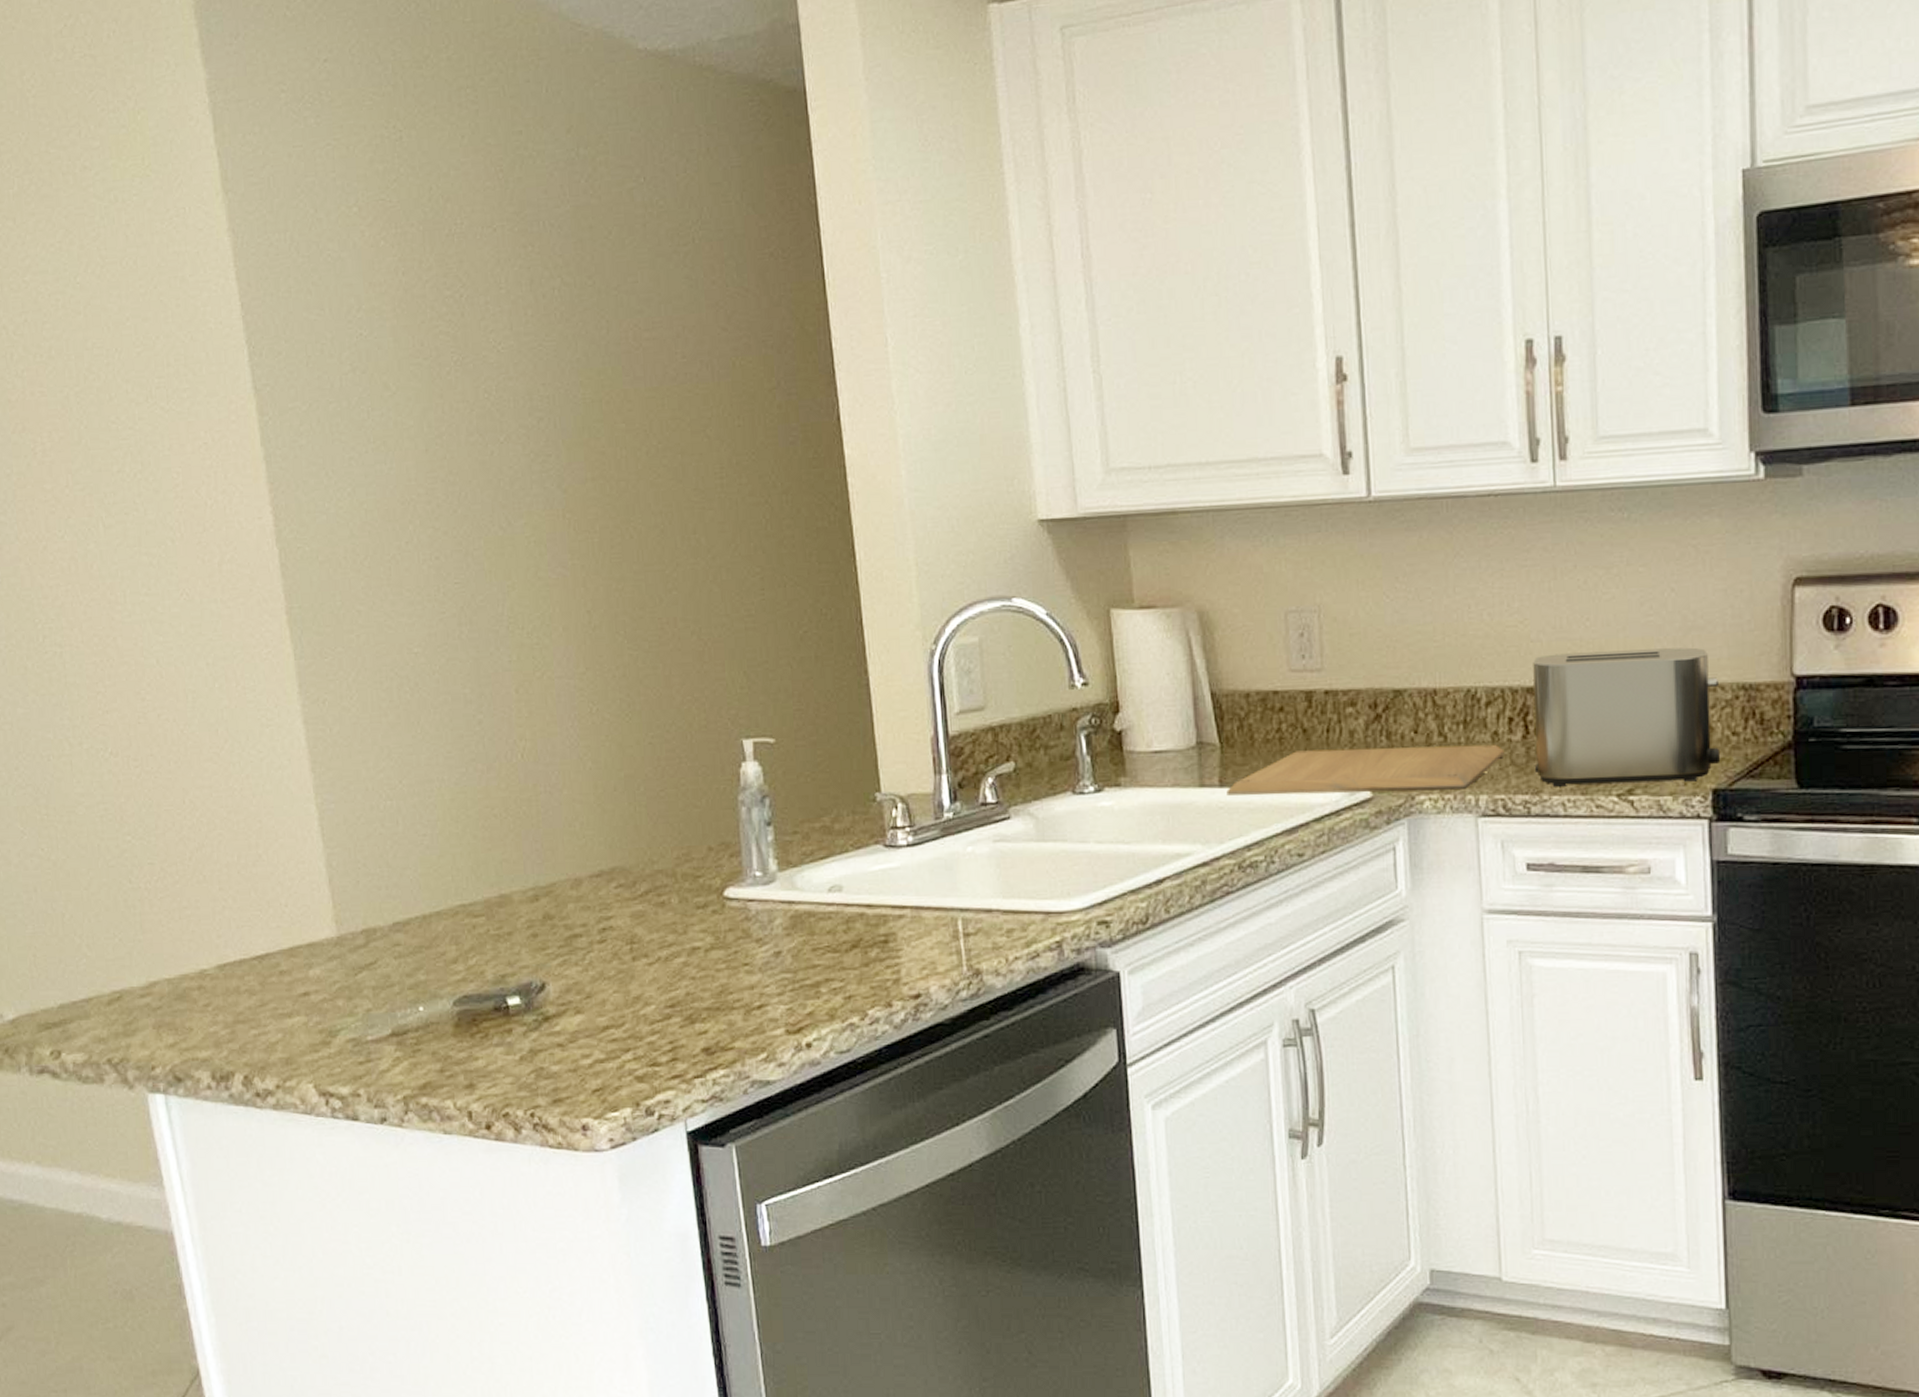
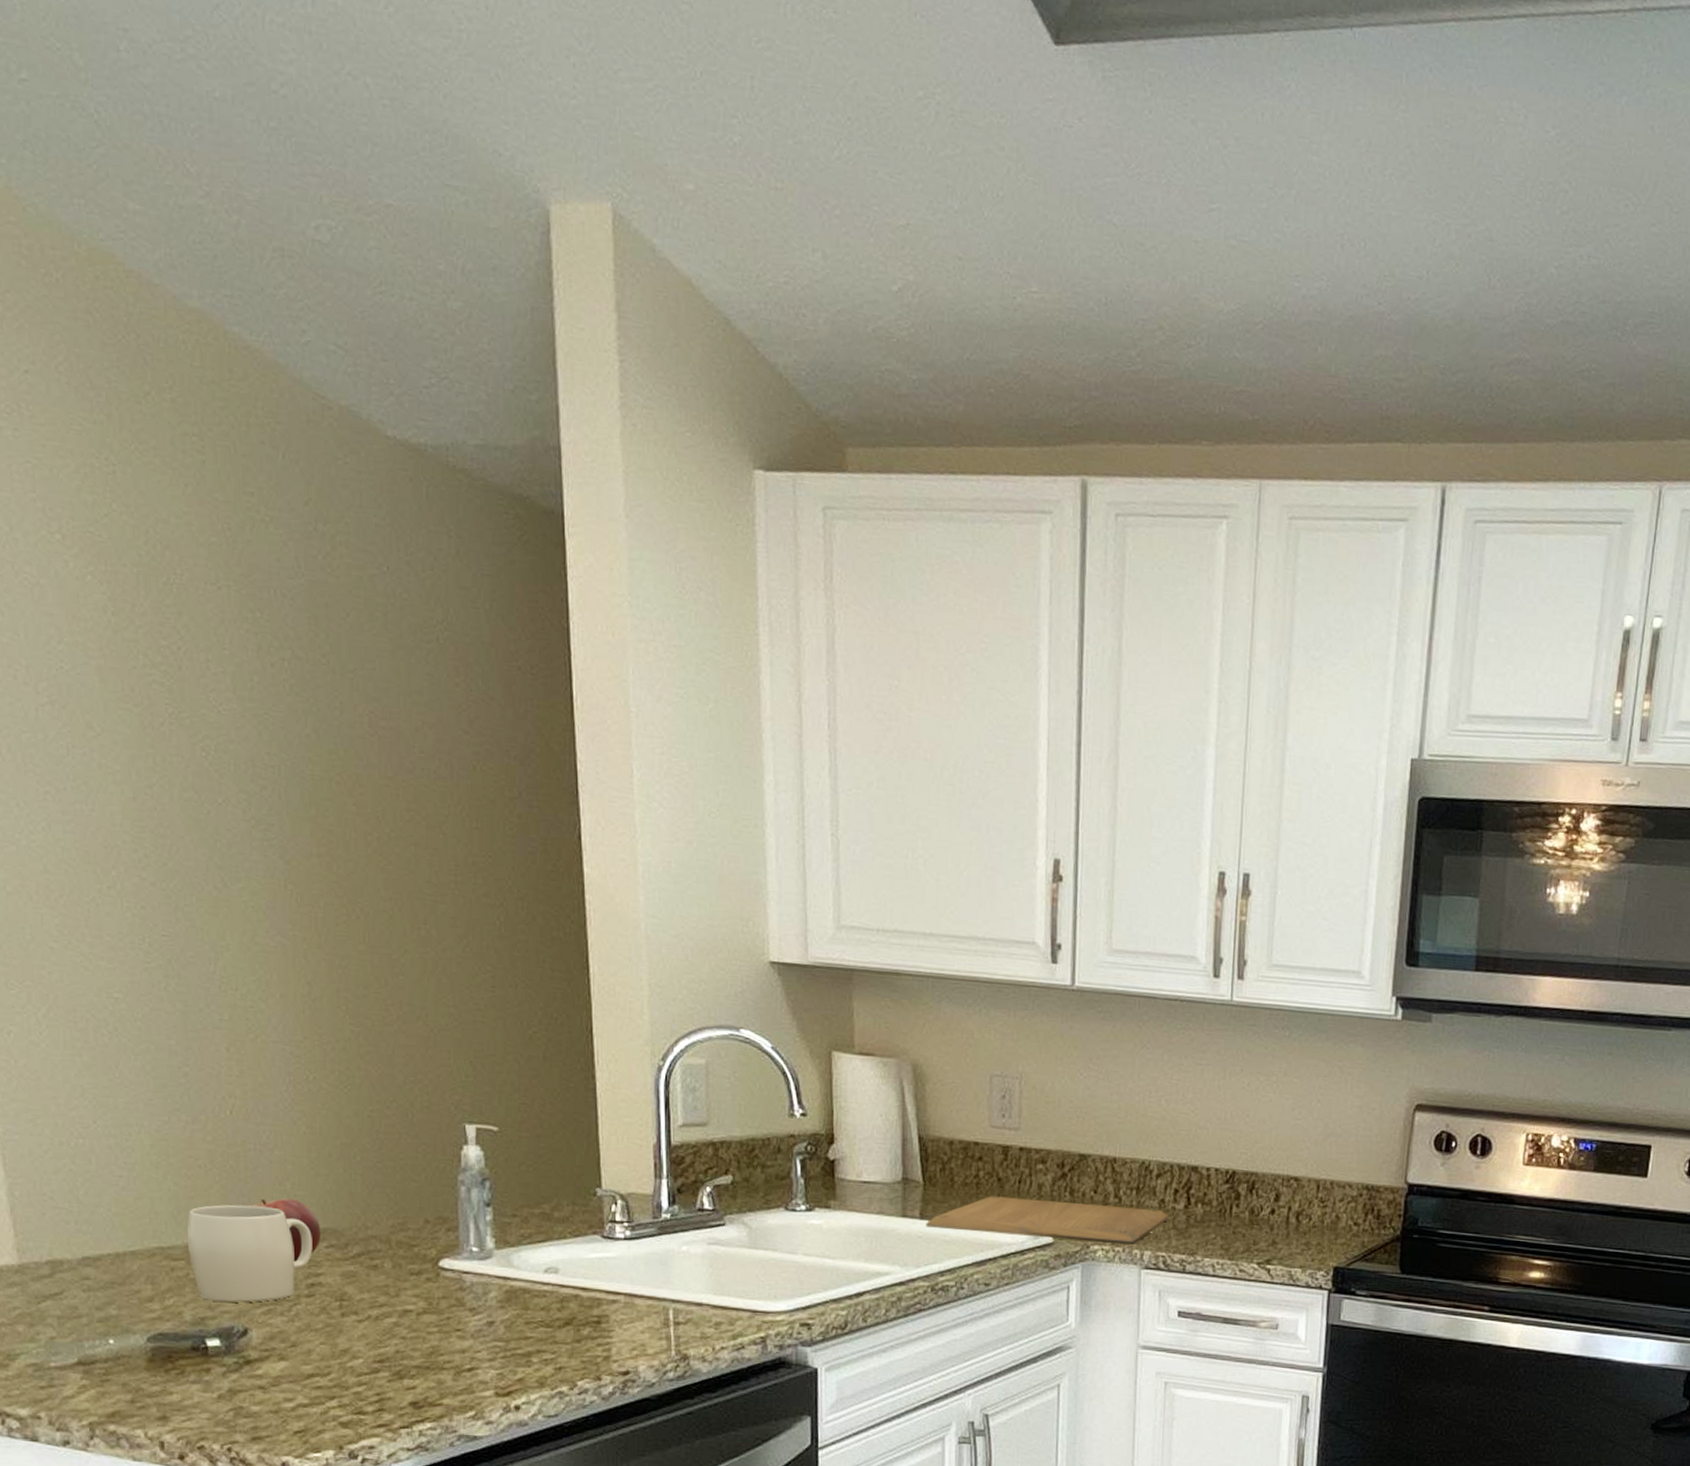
mug: none [486,850,603,956] -> present [186,1204,313,1303]
fruit: none [542,840,610,903] -> present [249,1198,321,1259]
toaster: present [1533,647,1721,787] -> none [1192,1141,1348,1259]

